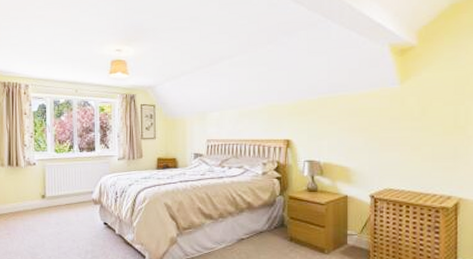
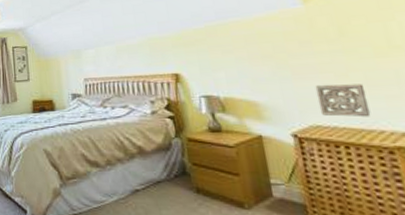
wall ornament: none [394,155,430,184] -> present [315,84,371,118]

